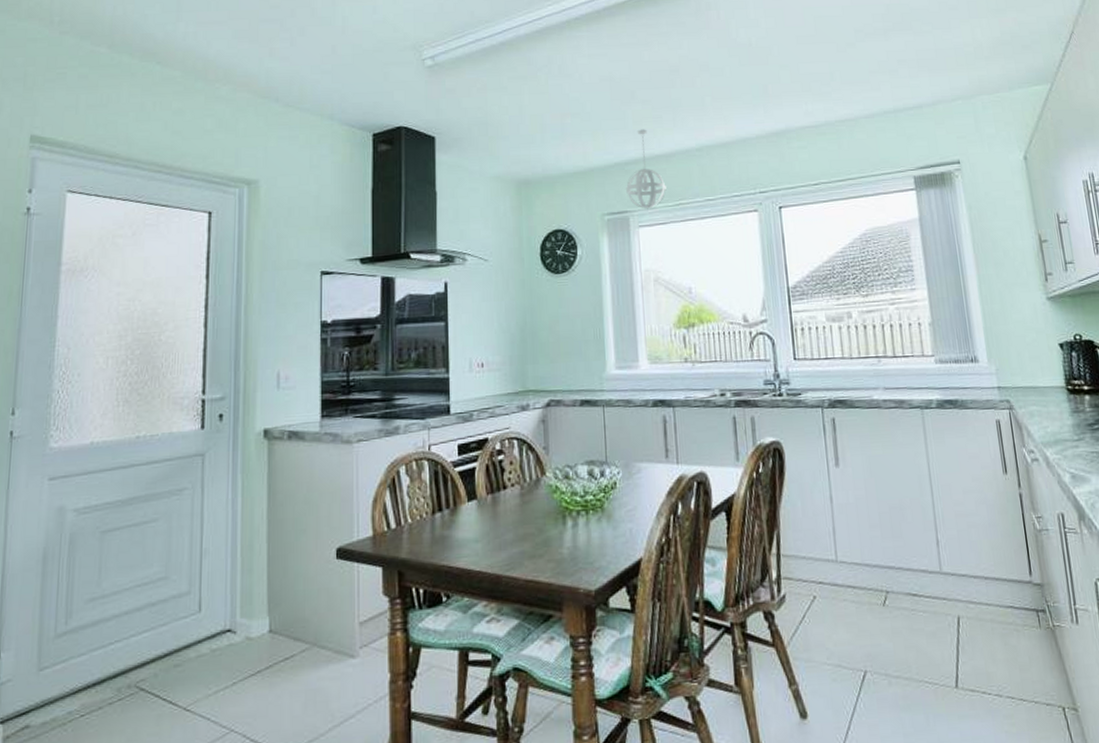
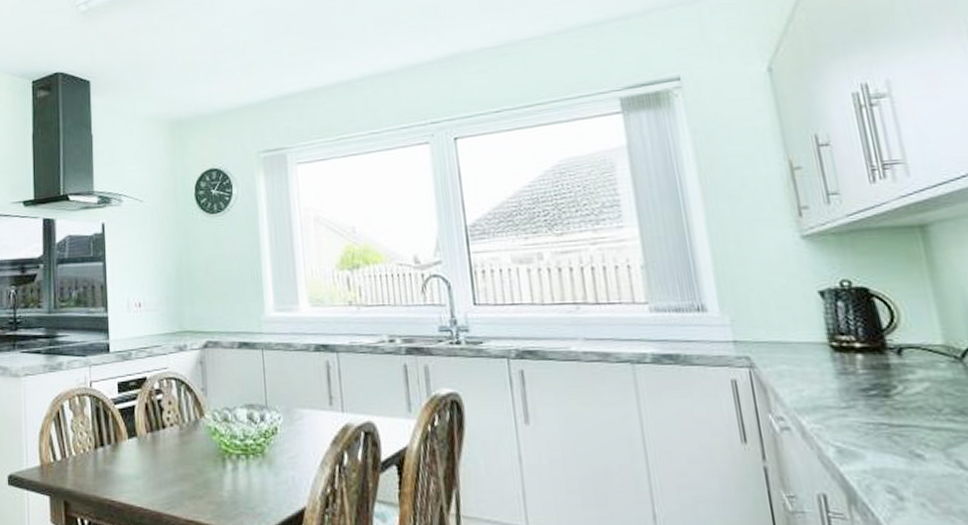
pendant light: present [626,129,667,209] -> none [283,61,326,145]

